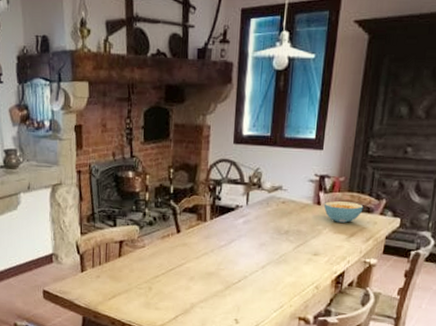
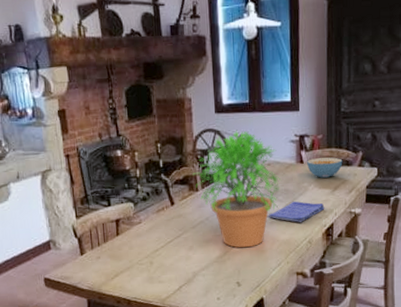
potted plant: none [203,164,294,286] -> present [193,131,280,248]
dish towel: none [276,244,338,266] -> present [268,201,325,222]

